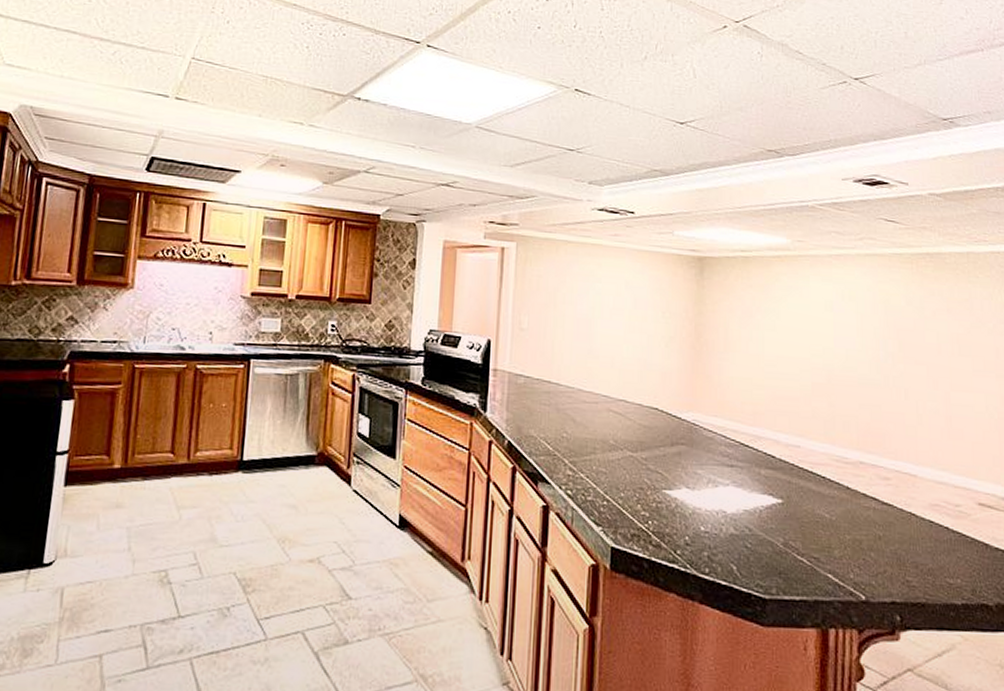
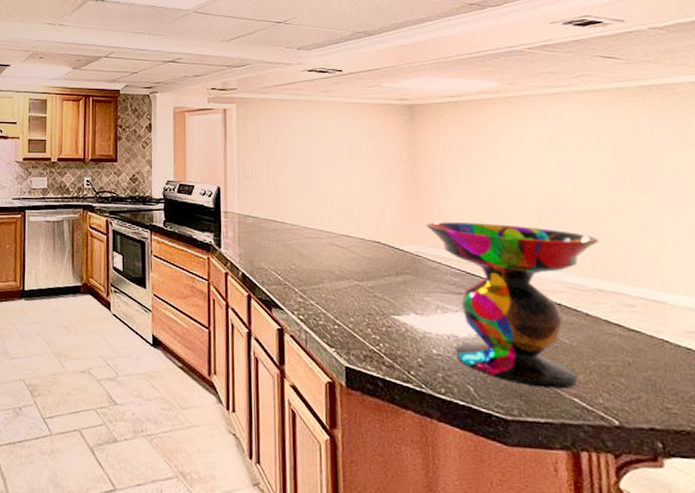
decorative bowl: none [706,387,866,565] -> present [426,222,600,389]

